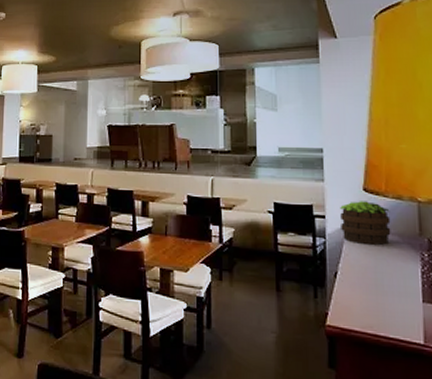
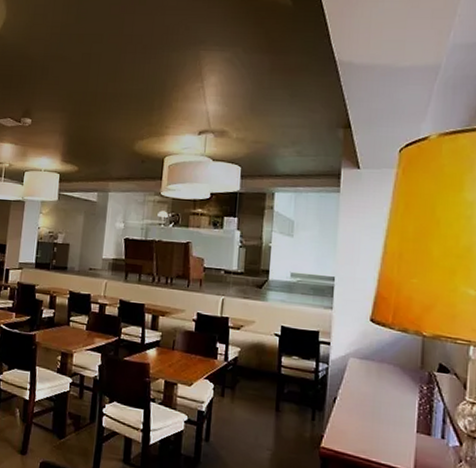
potted plant: present [340,201,391,245] -> none [344,331,394,375]

